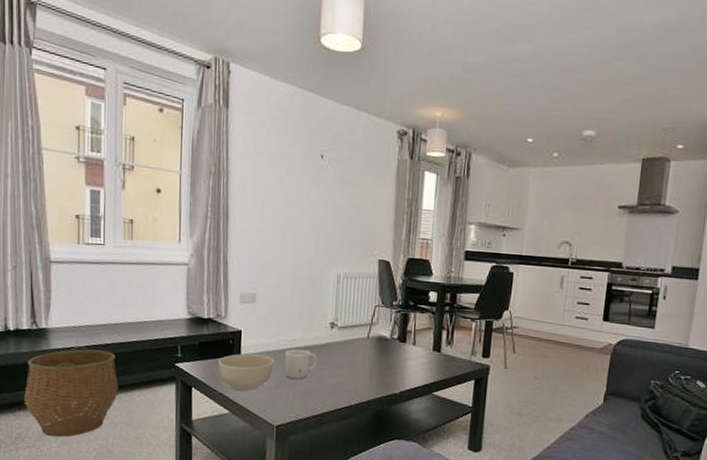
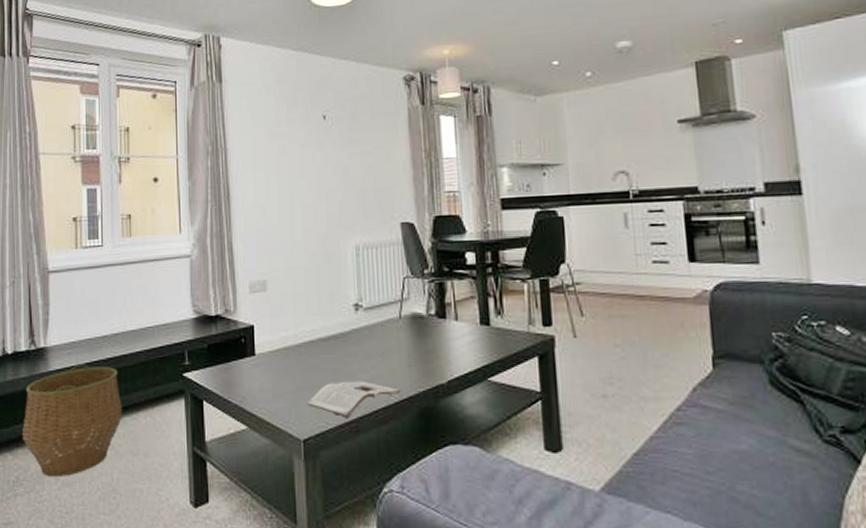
bowl: present [218,353,274,392] -> none [230,352,294,401]
magazine: none [281,383,362,412] -> present [306,381,402,417]
mug: present [284,349,317,379] -> none [305,340,343,378]

